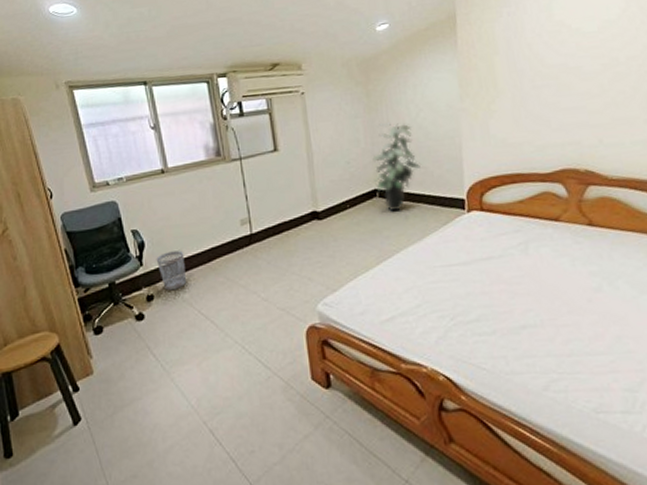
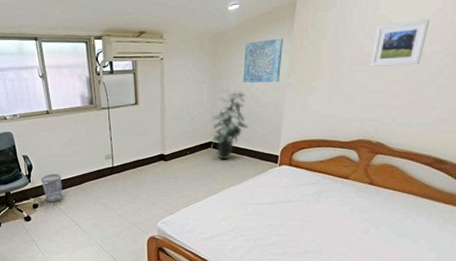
wall art: none [402,56,451,112] -> present [243,38,283,83]
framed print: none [556,21,617,80] -> present [369,20,431,66]

